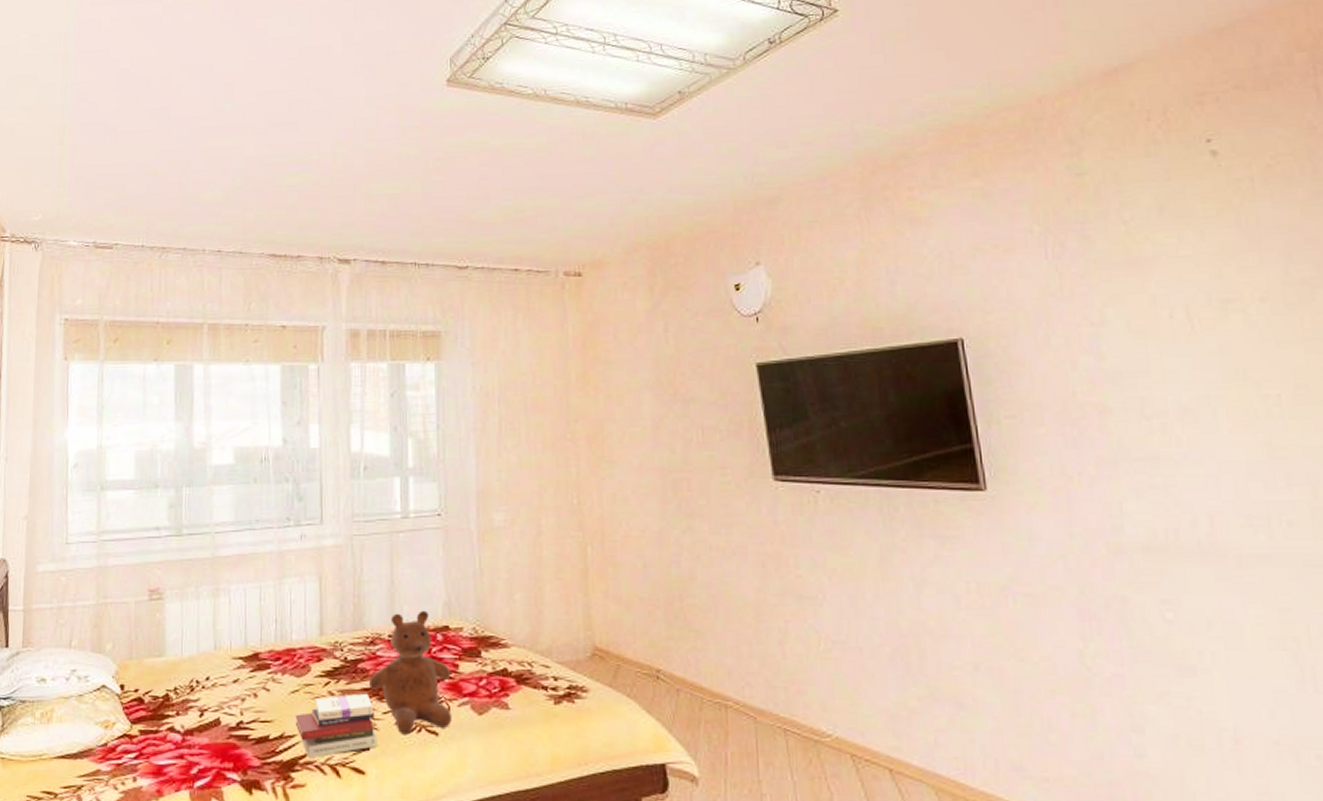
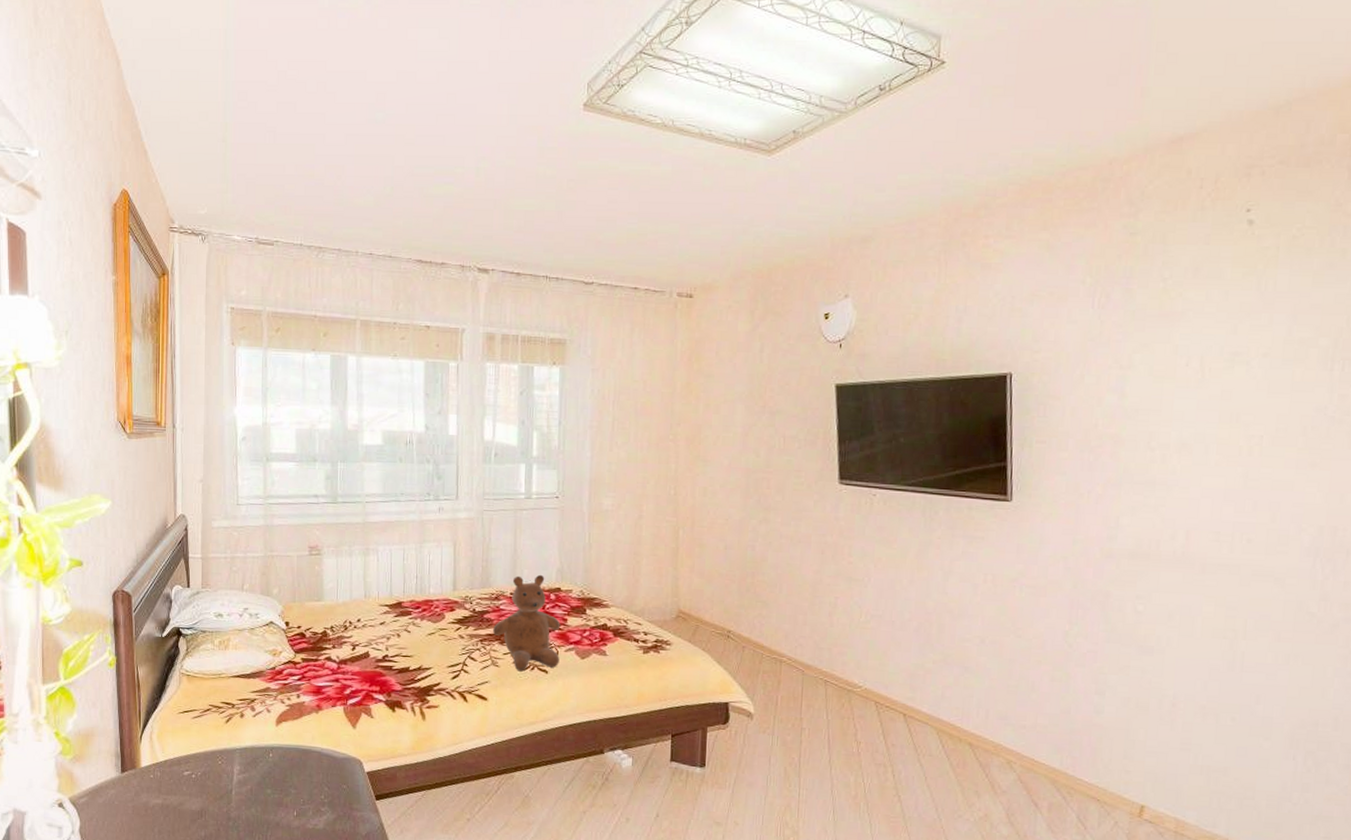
books: present [295,693,377,759] -> none [431,637,498,686]

